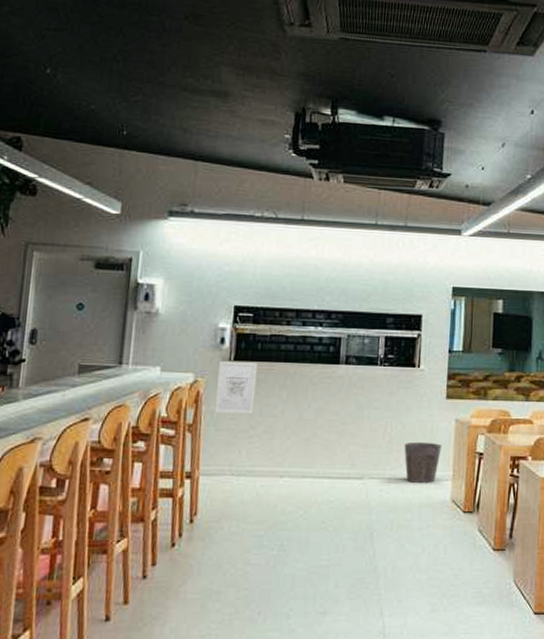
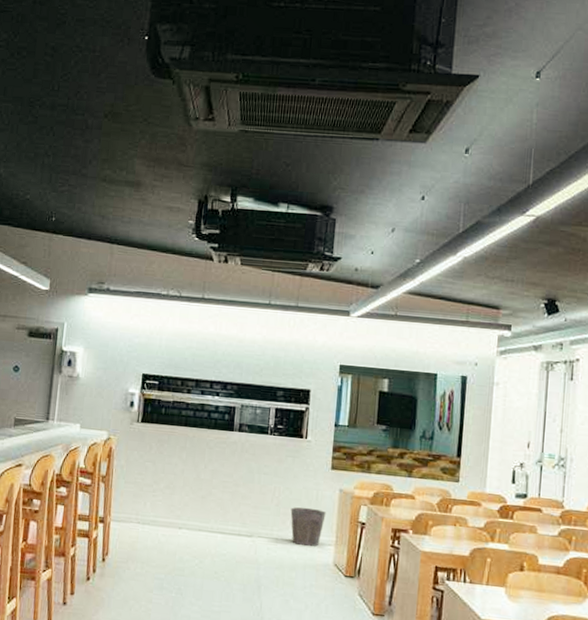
wall art: present [215,361,258,414] -> none [125,422,162,471]

